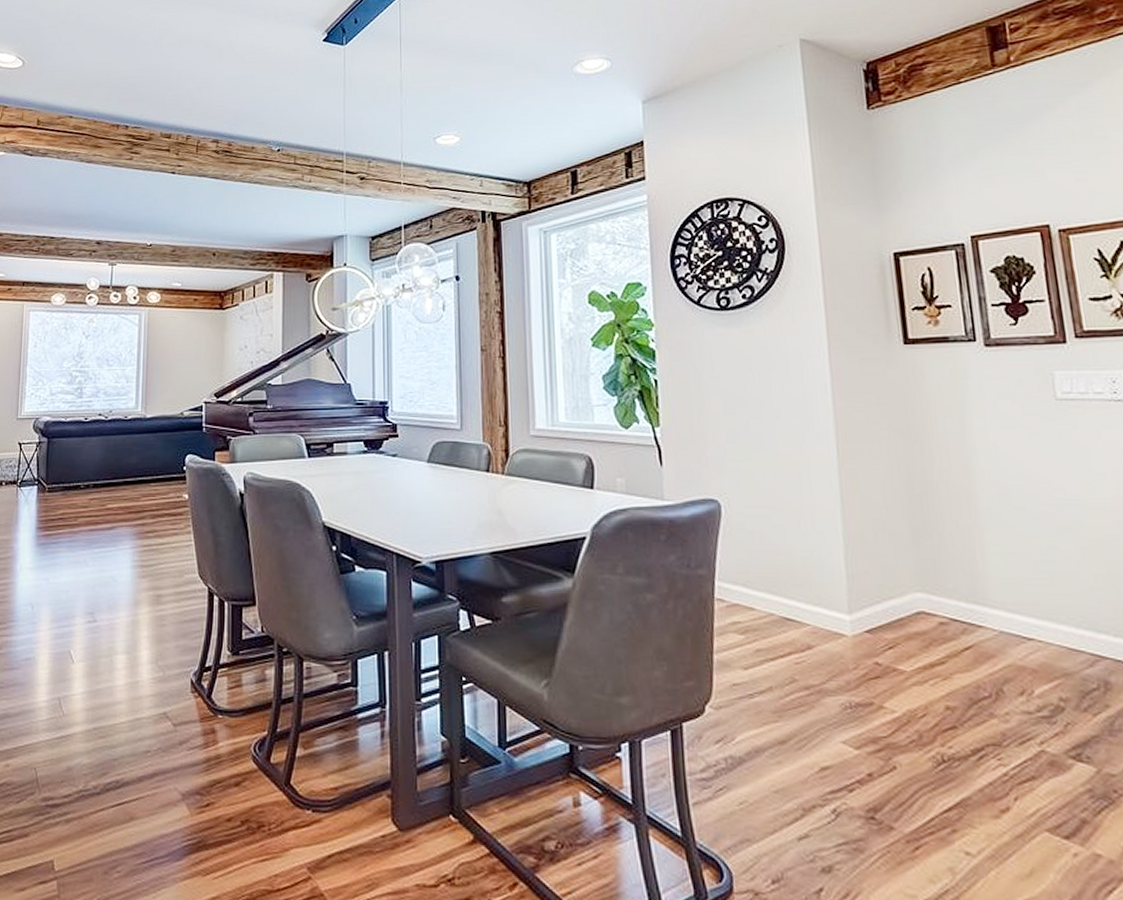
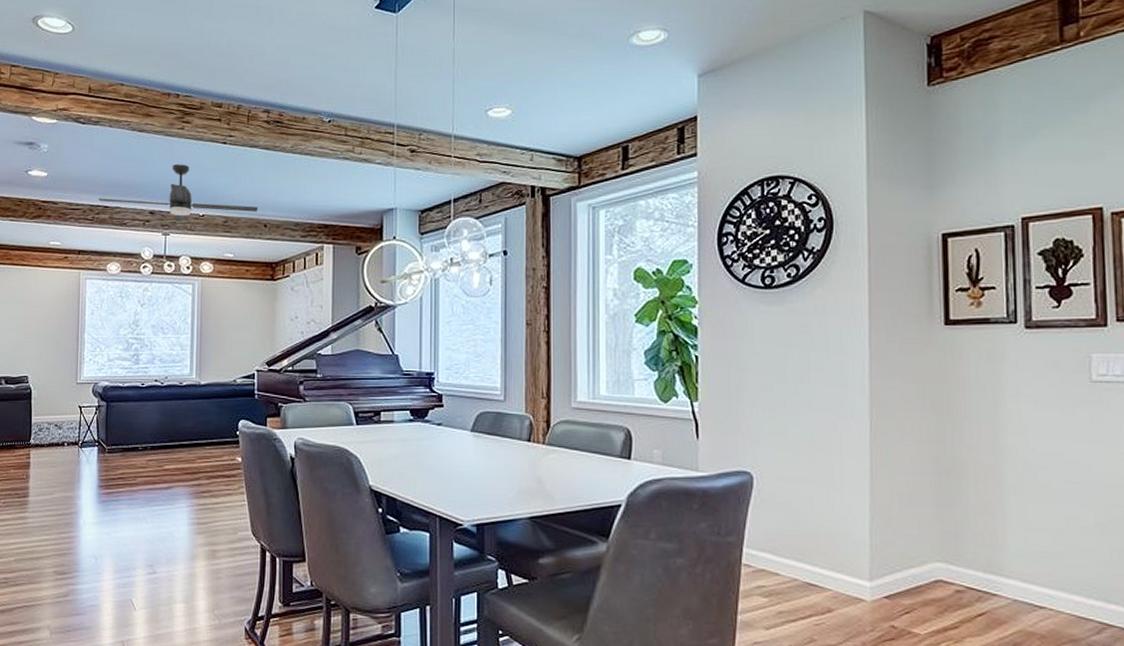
electric fan: none [44,194,207,252] -> present [98,164,259,222]

